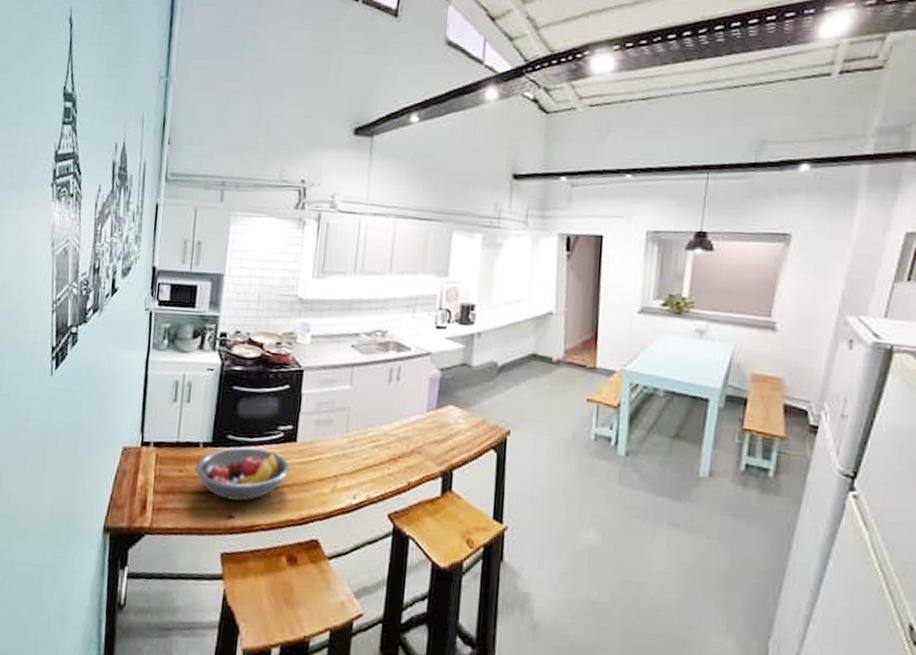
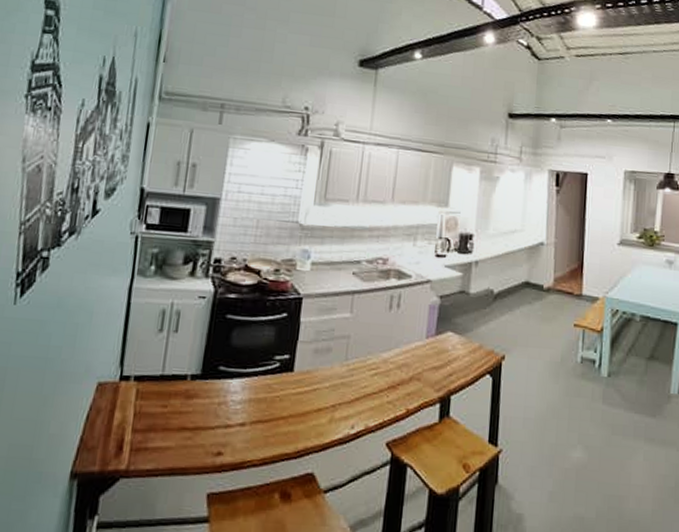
fruit bowl: present [196,447,290,501] -> none [182,379,286,436]

